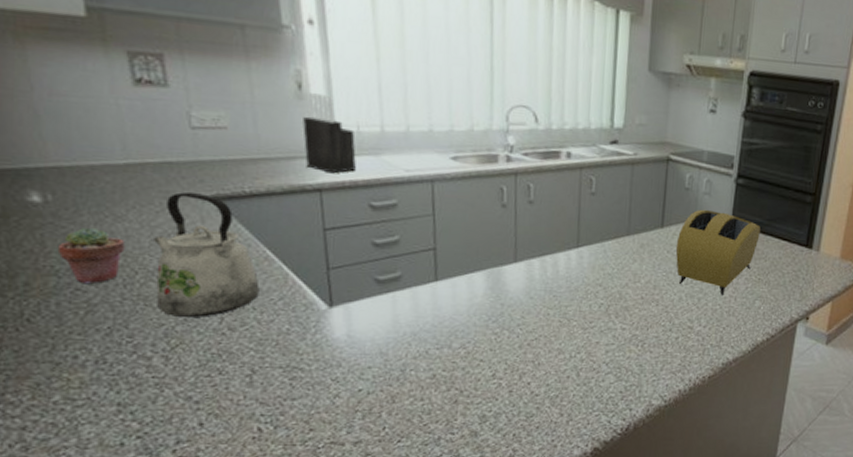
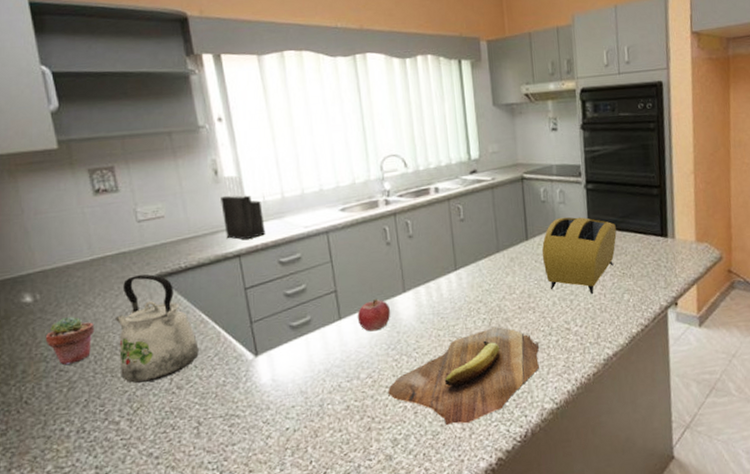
fruit: none [456,264,497,300] -> present [357,298,391,332]
cutting board: none [481,313,657,410] -> present [387,326,540,425]

